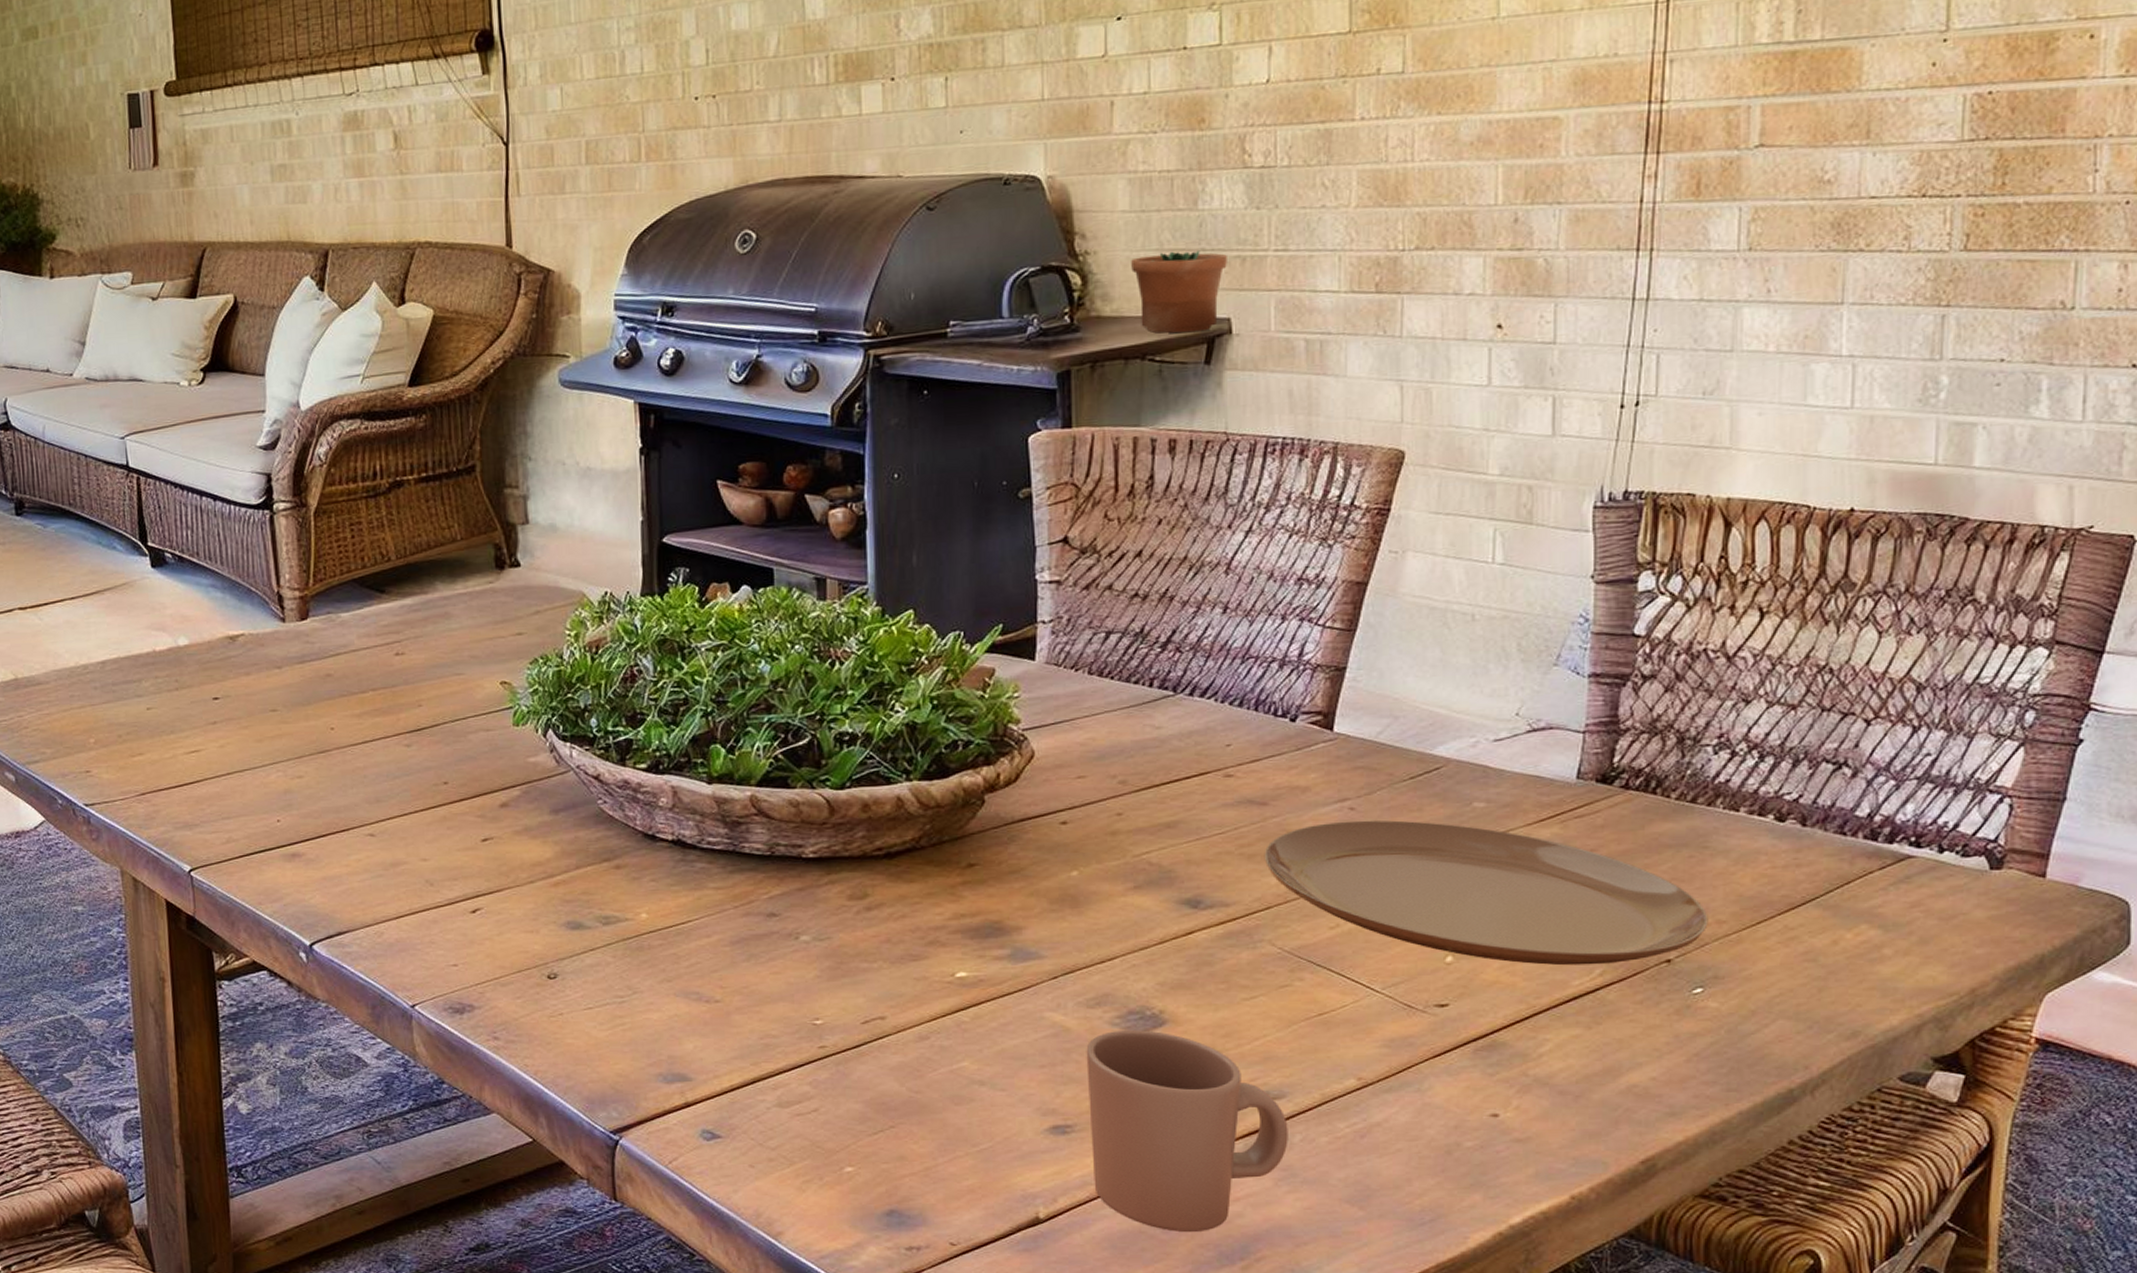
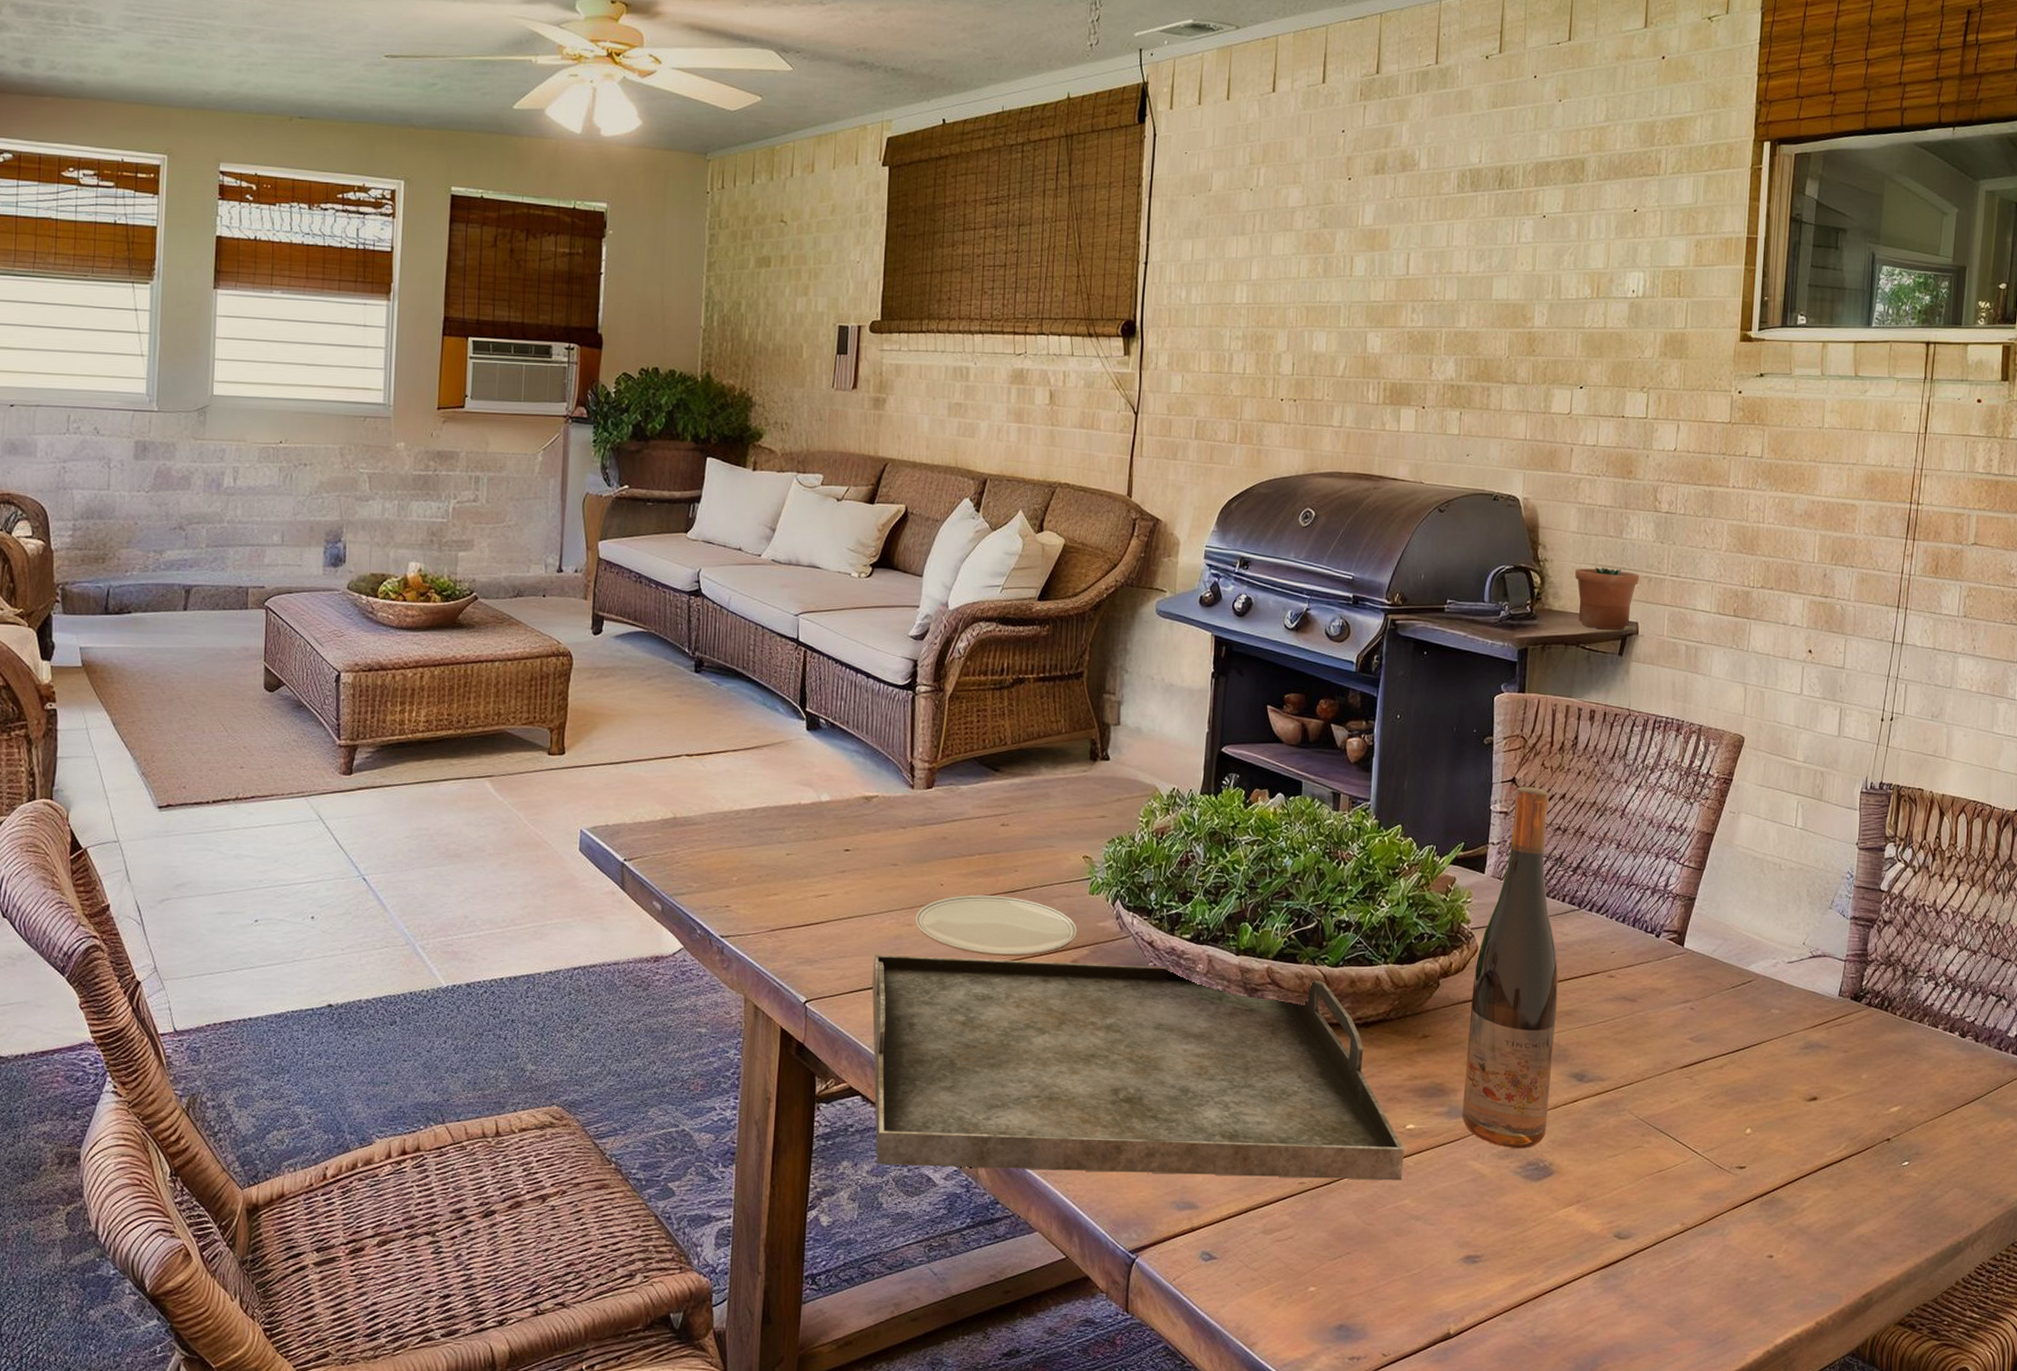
serving tray: none [262,803,957,1046] -> present [872,955,1404,1181]
plate: none [305,736,504,806] -> present [915,895,1078,957]
wine bottle: none [1030,546,1153,995] -> present [1462,786,1559,1148]
mug: present [1086,1030,1288,1233] -> none [1492,1178,1632,1348]
plate: present [1264,820,1709,966] -> none [1630,1018,1915,1140]

